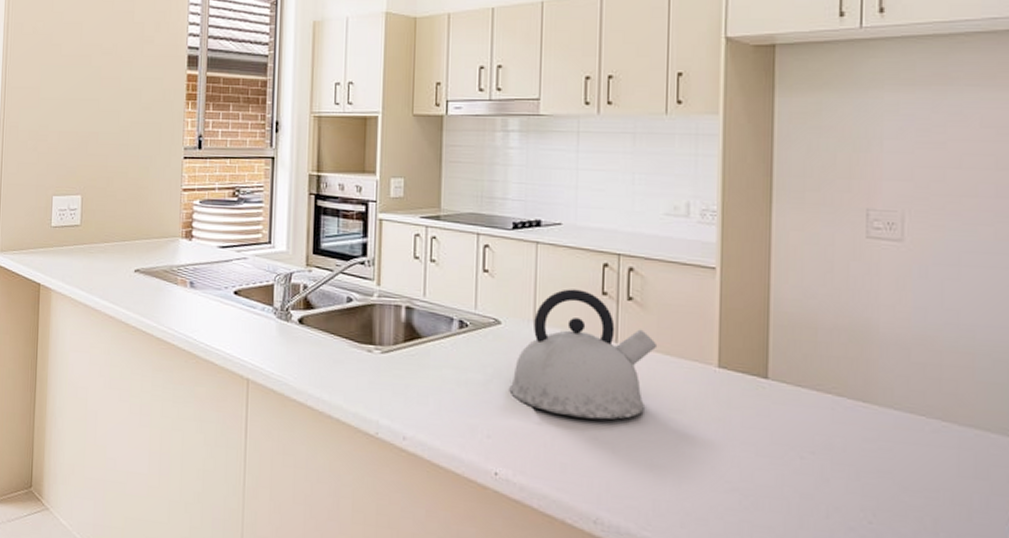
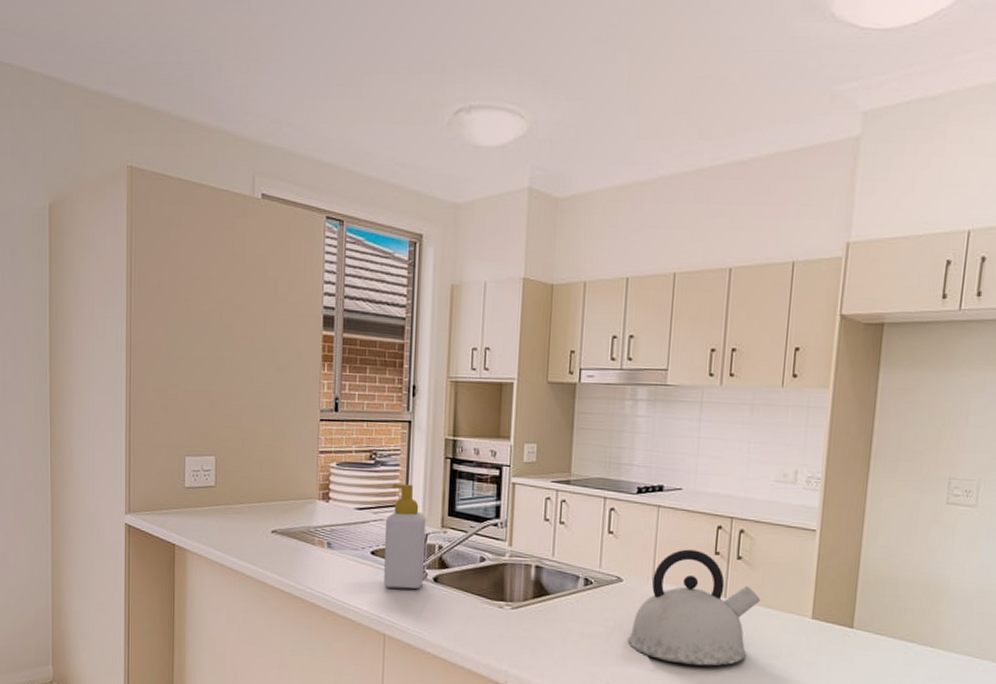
soap bottle: none [247,220,290,332] -> present [384,483,426,590]

